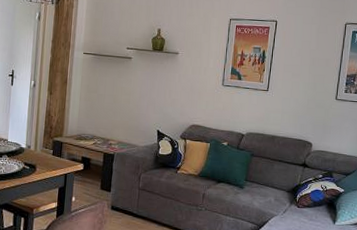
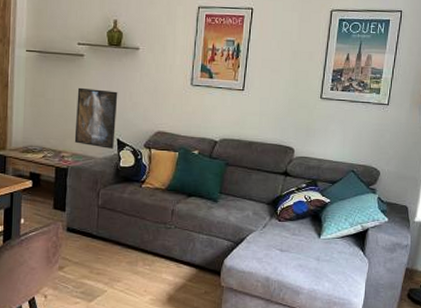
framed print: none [120,85,159,139] -> present [74,87,118,149]

